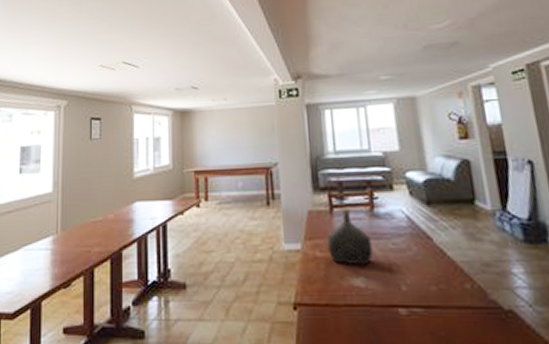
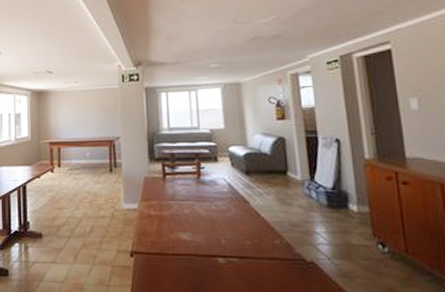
water jug: present [327,209,374,266] -> none [160,176,199,223]

